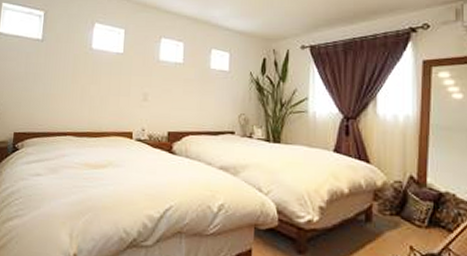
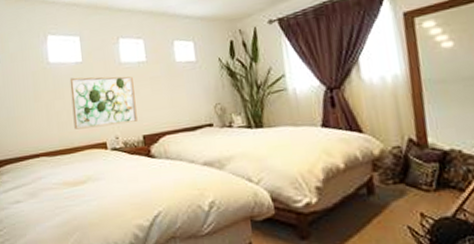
wall art: none [105,66,169,119] -> present [69,76,138,130]

